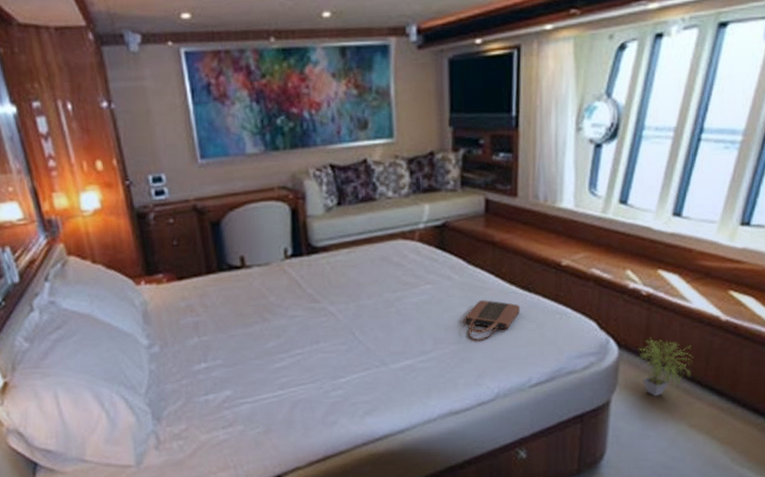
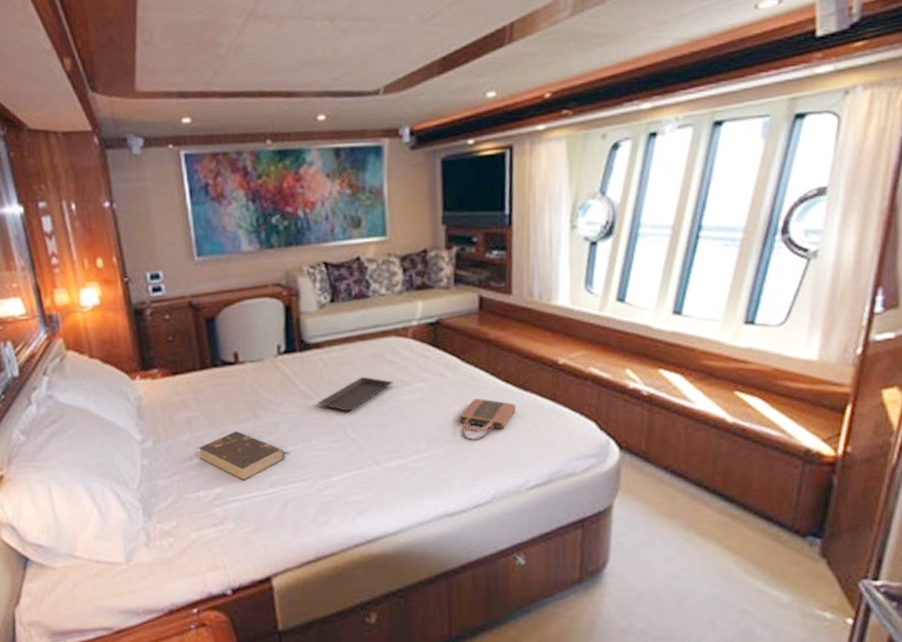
book: none [206,335,293,384] -> present [198,431,285,481]
serving tray: none [325,279,400,314] -> present [318,376,393,412]
potted plant: present [637,338,692,397] -> none [639,440,699,502]

